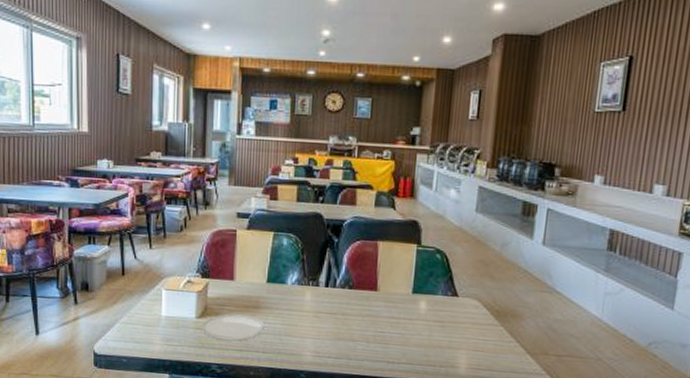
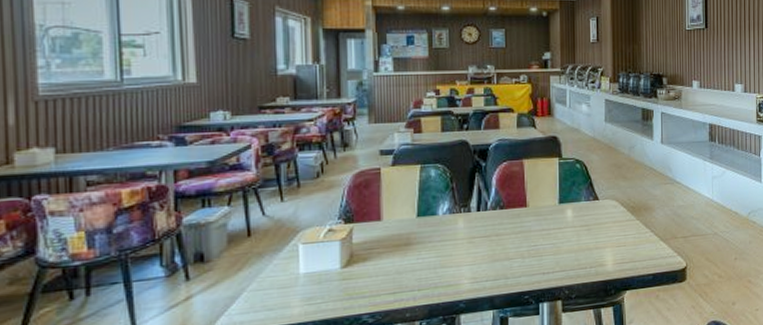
plate: present [201,314,265,341] -> none [347,254,418,287]

